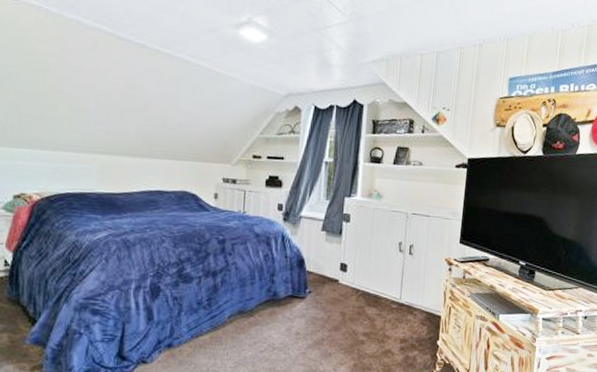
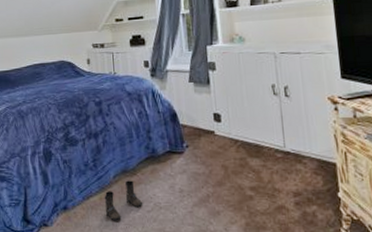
boots: none [214,321,256,360] -> present [104,180,142,221]

